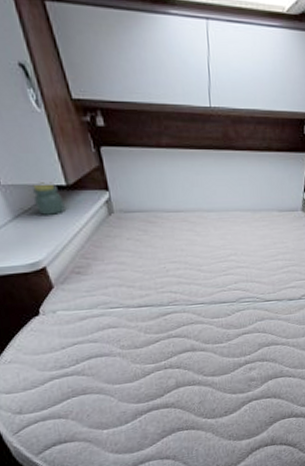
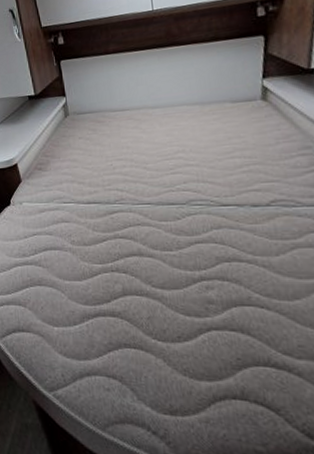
jar: present [32,182,65,215] -> none [12,93,33,120]

